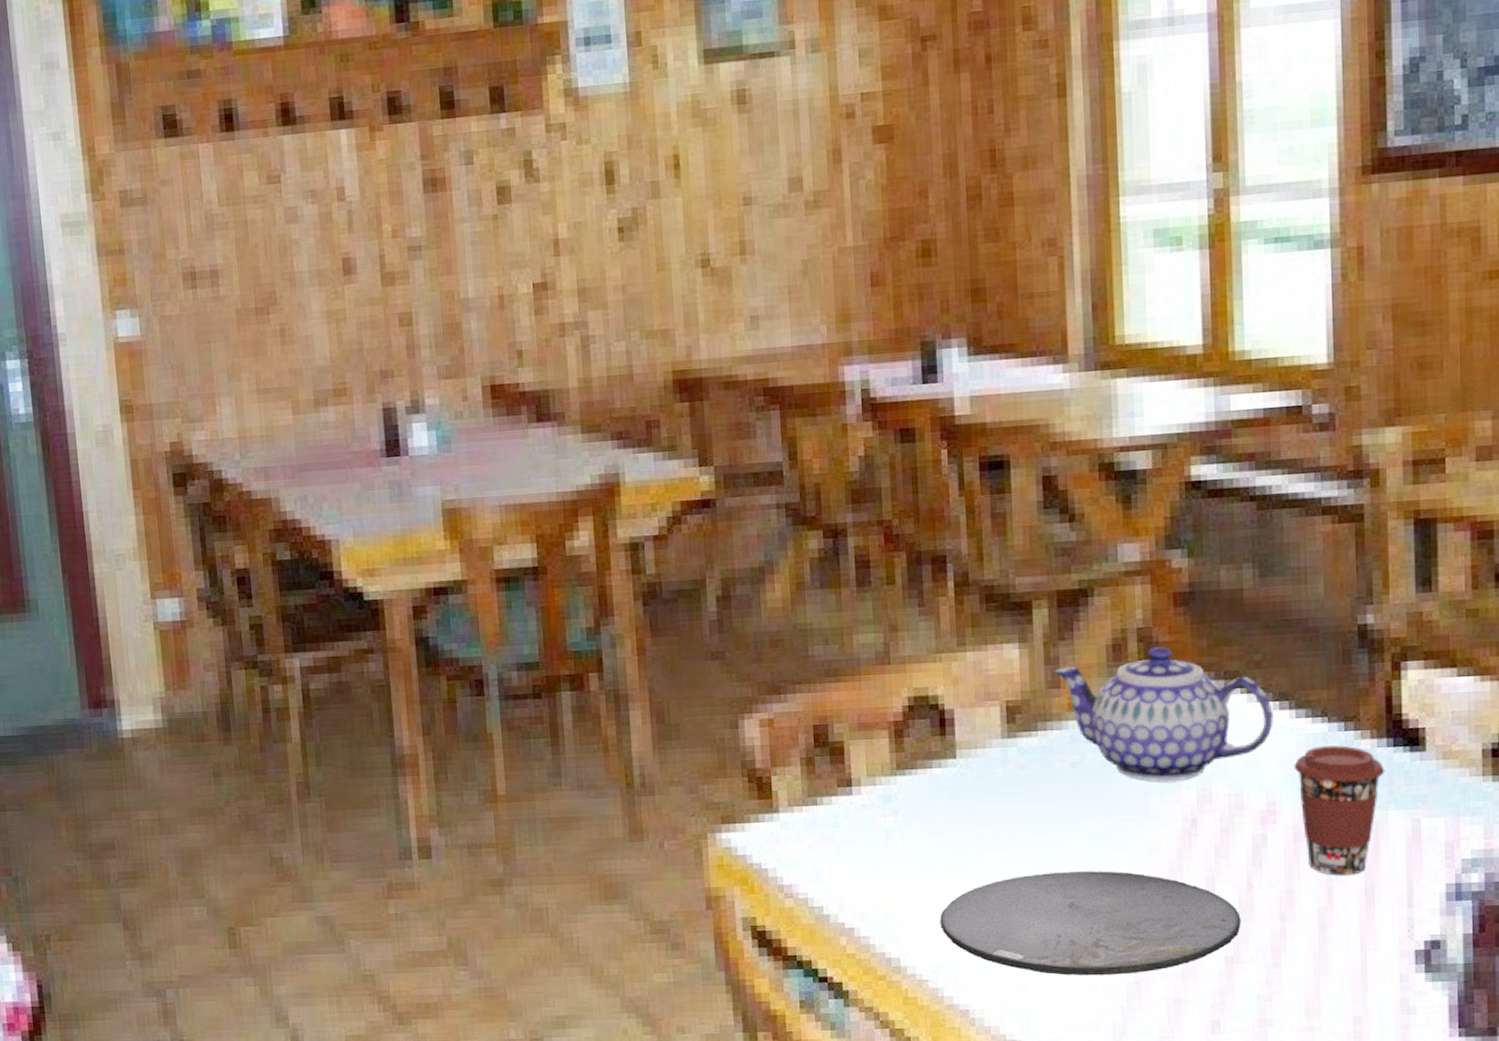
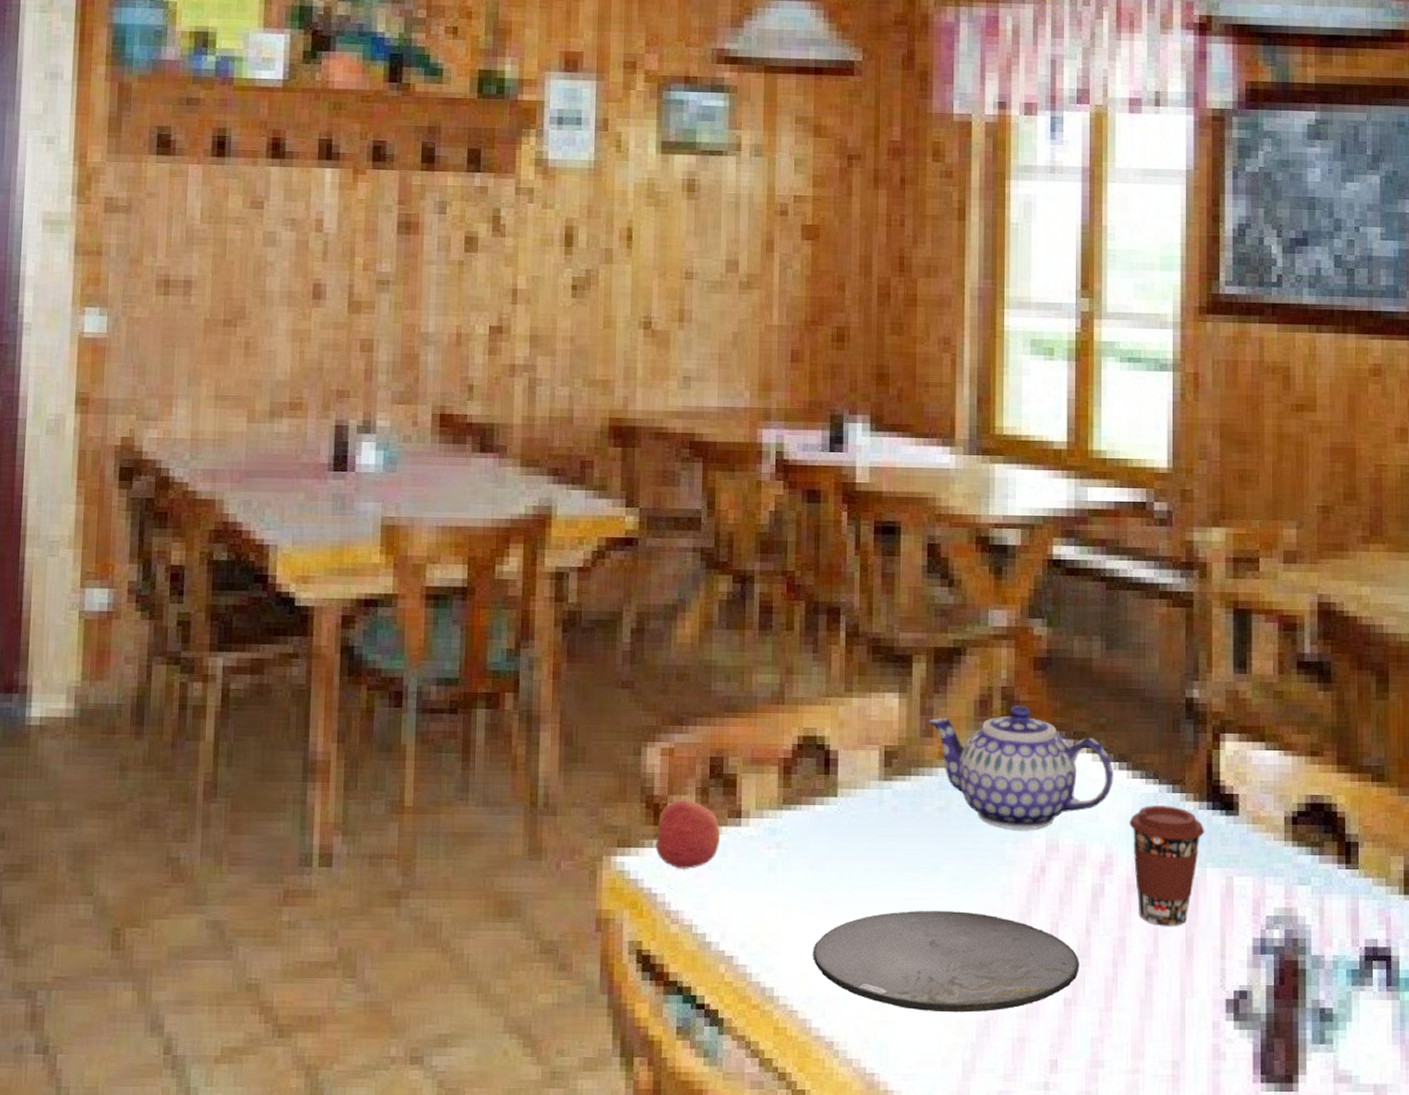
apple: none [758,771,831,842] -> present [653,800,721,869]

